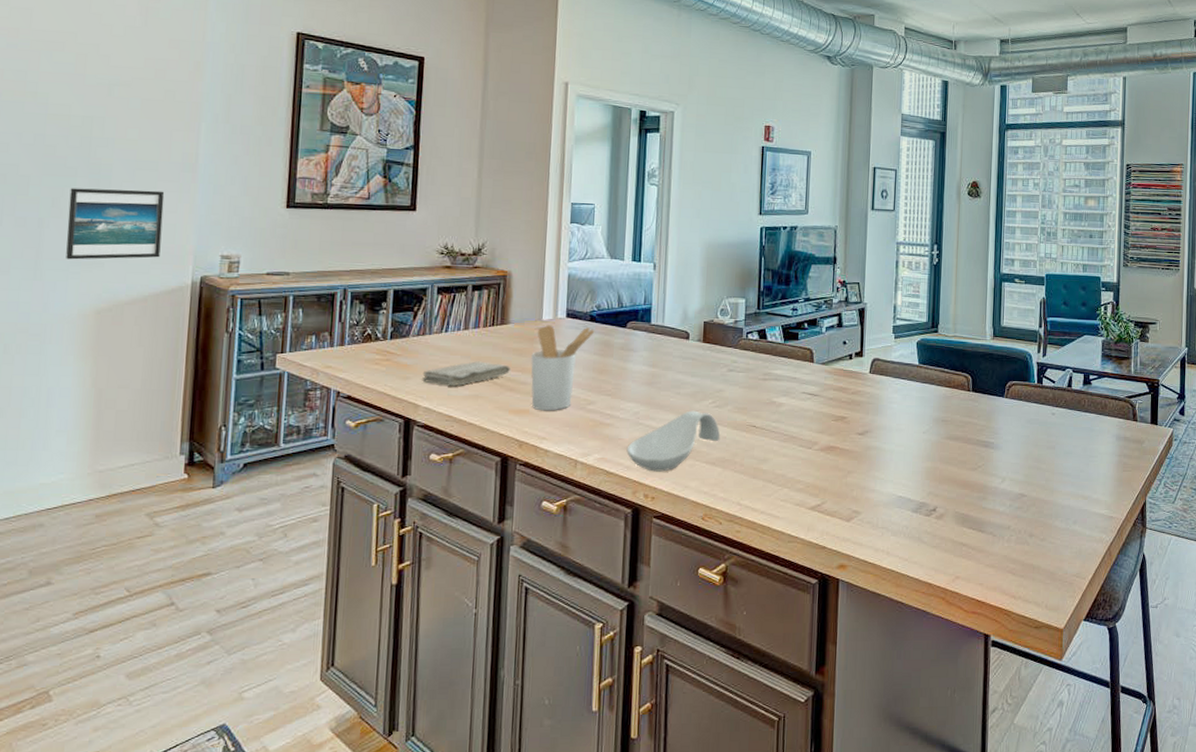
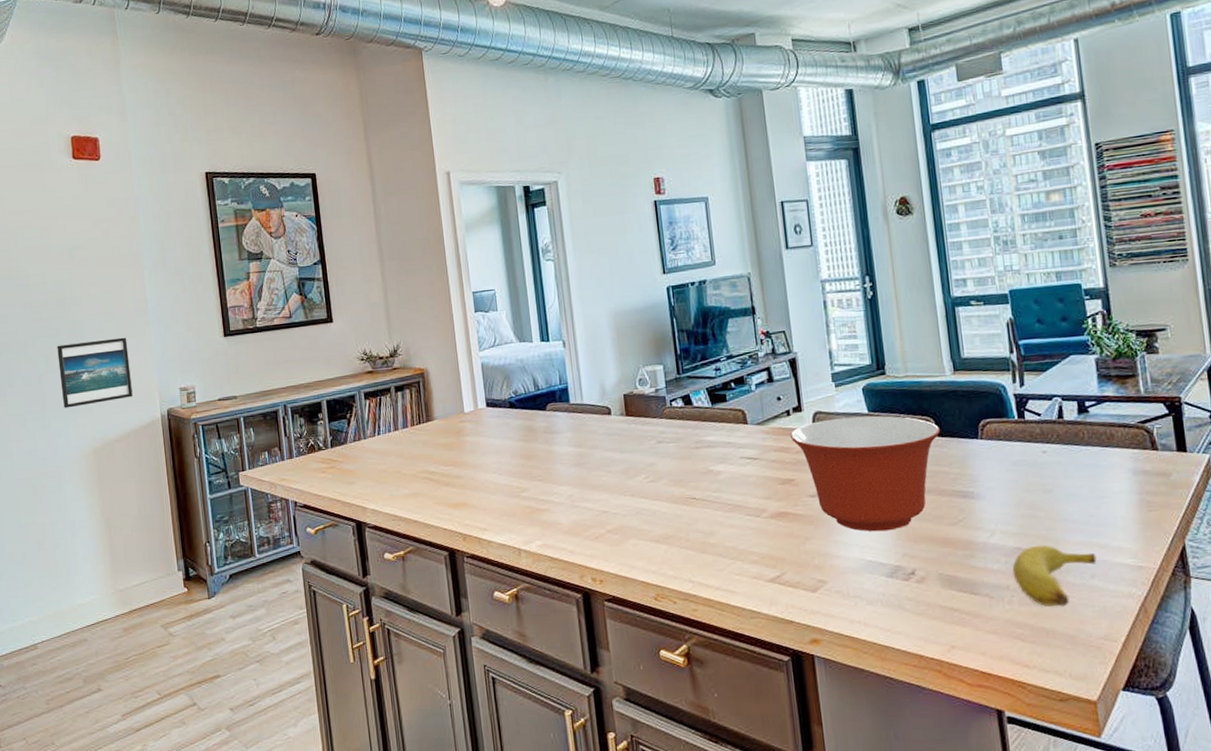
washcloth: present [422,361,510,387] -> none [364,459,443,487]
utensil holder: present [531,325,595,411] -> none [460,414,516,503]
spoon rest: present [626,410,720,472] -> none [566,487,660,554]
mixing bowl: none [849,366,975,471] -> present [790,415,941,532]
banana: none [1014,493,1080,547] -> present [1012,545,1097,607]

